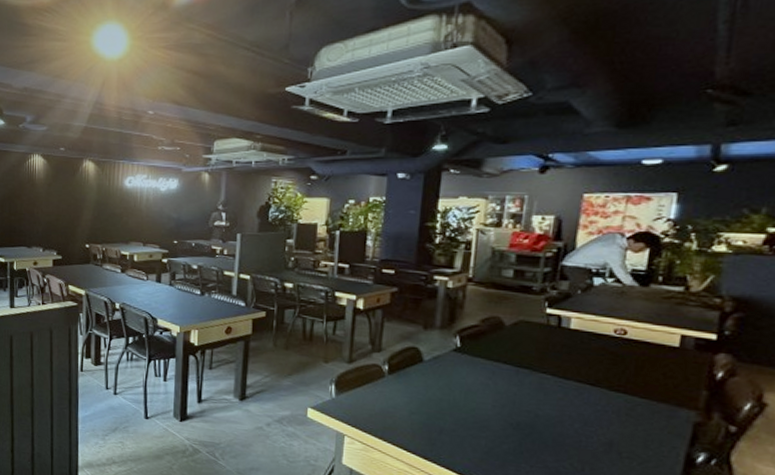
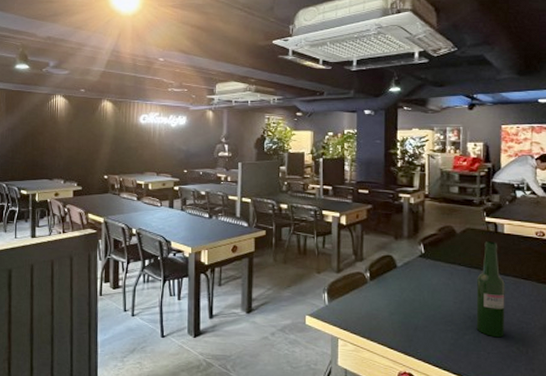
beer bottle: none [518,337,564,451] -> present [476,241,505,338]

